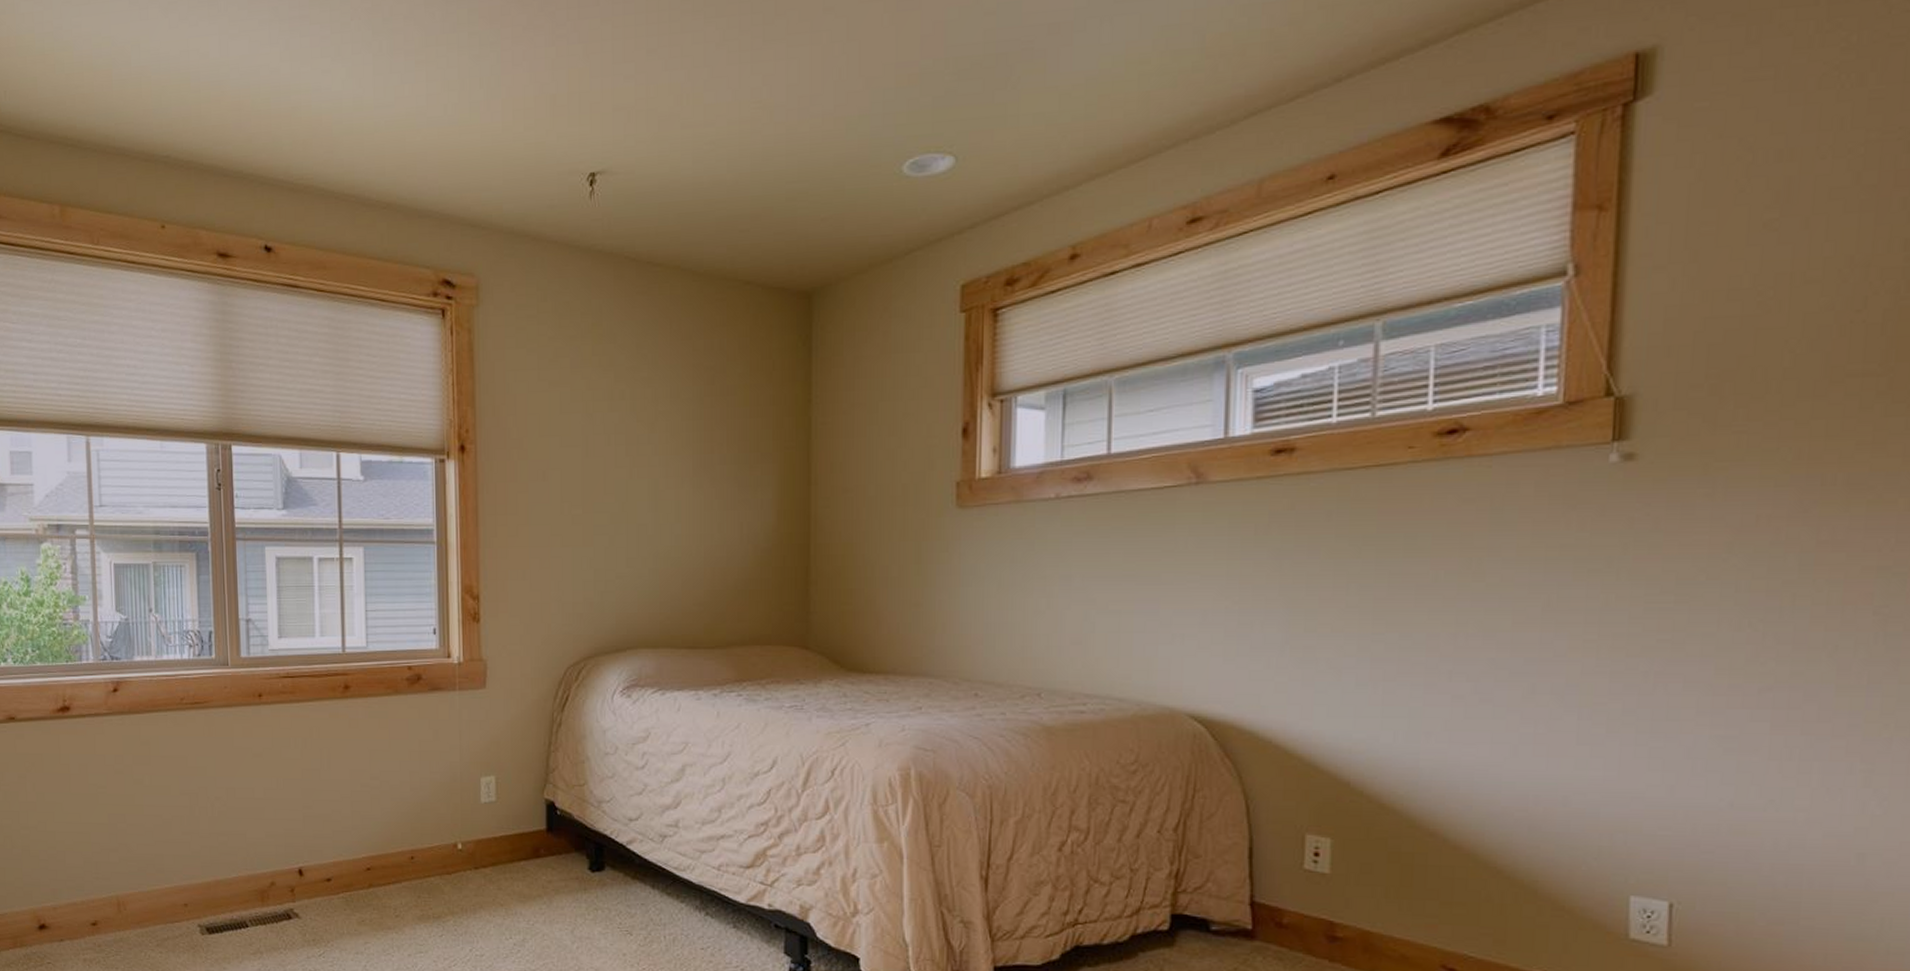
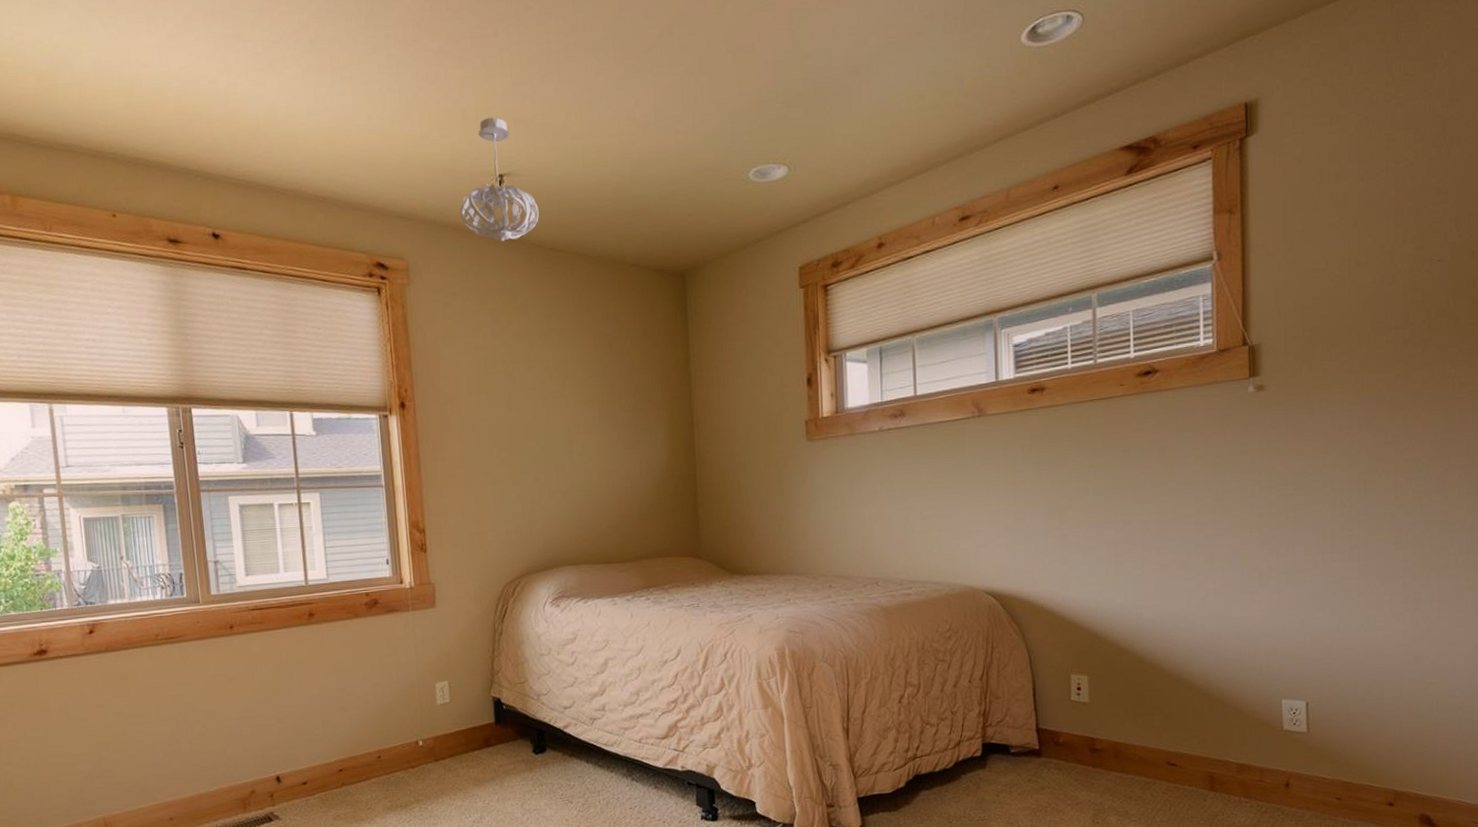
pendant light: none [542,103,635,255] -> present [460,117,539,242]

